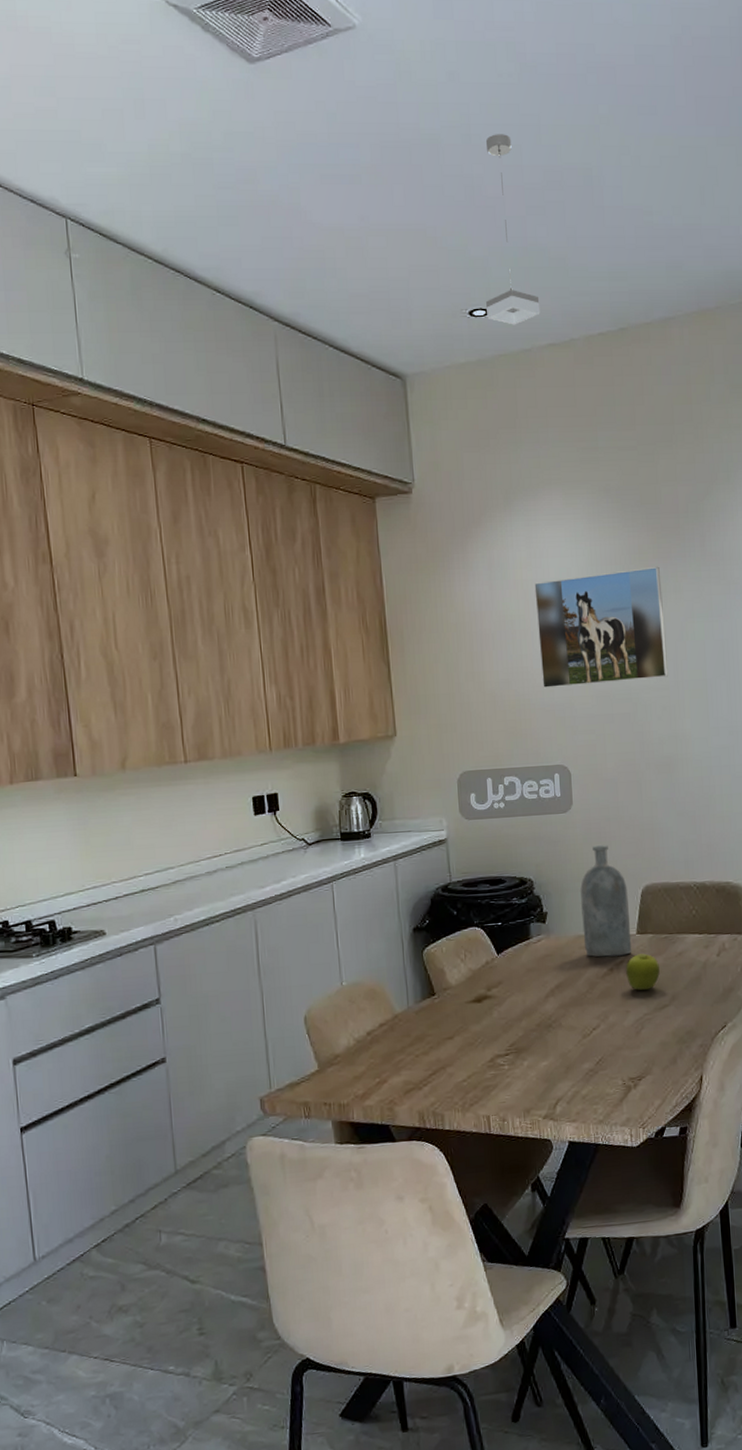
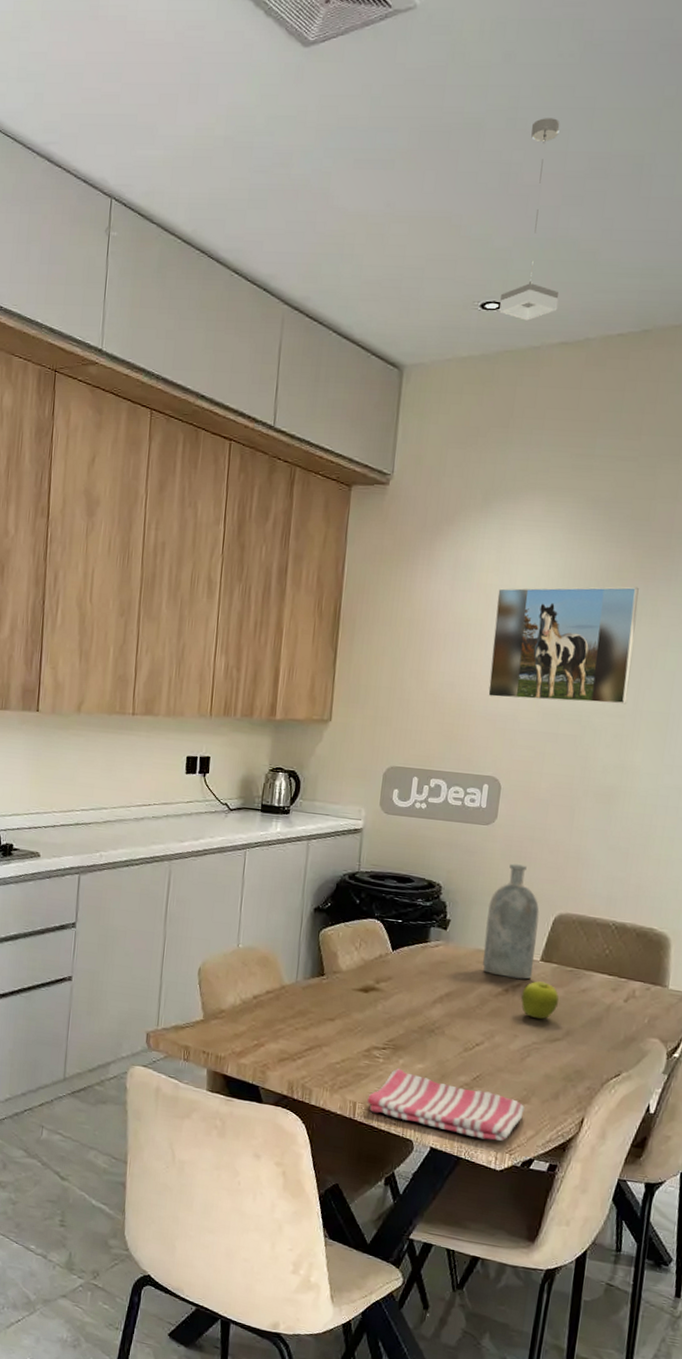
dish towel: none [500,1070,648,1122] -> present [367,1068,524,1141]

